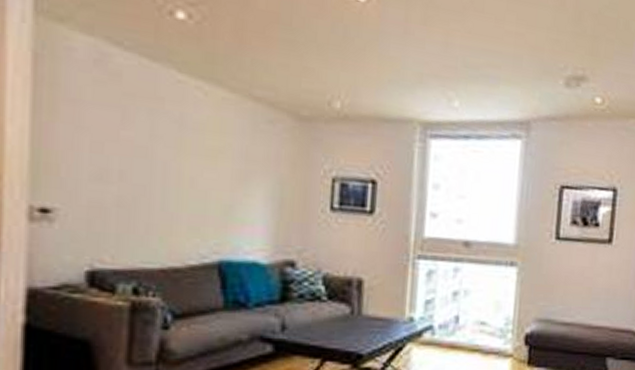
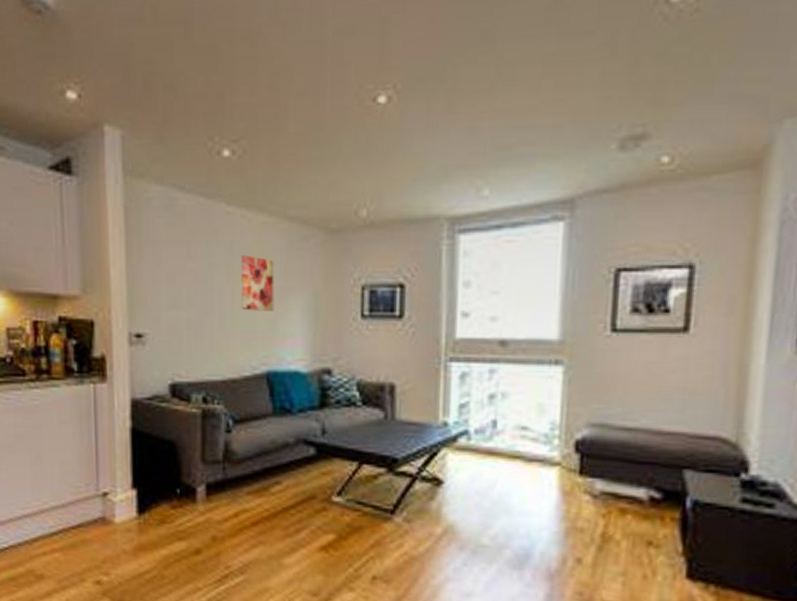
wall art: none [191,129,234,195] -> present [241,254,274,311]

